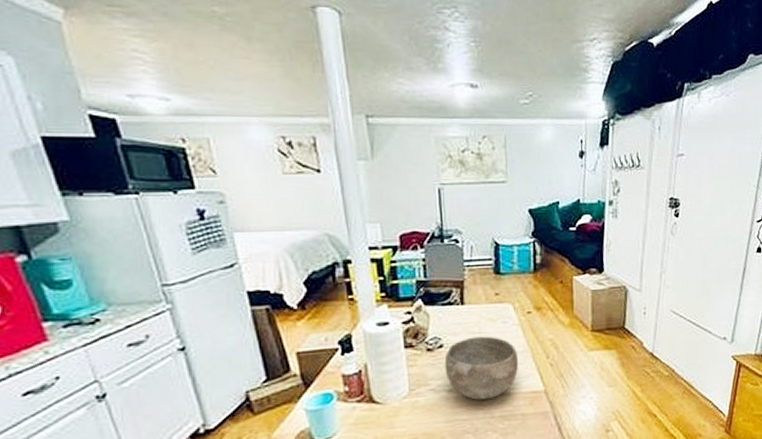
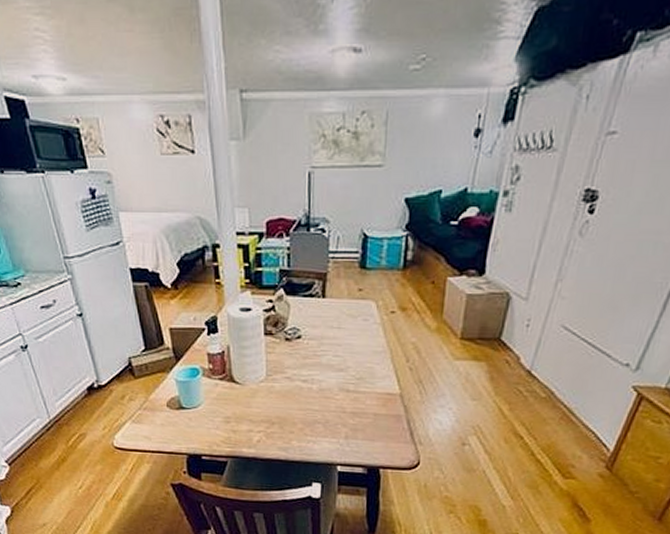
bowl: present [444,336,518,400] -> none [301,331,376,395]

